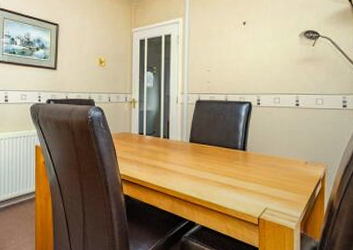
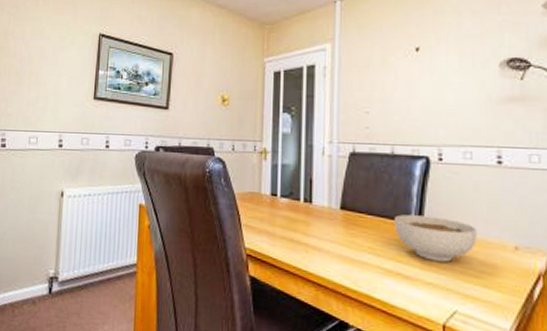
bowl: none [226,144,281,175] -> present [393,214,477,262]

